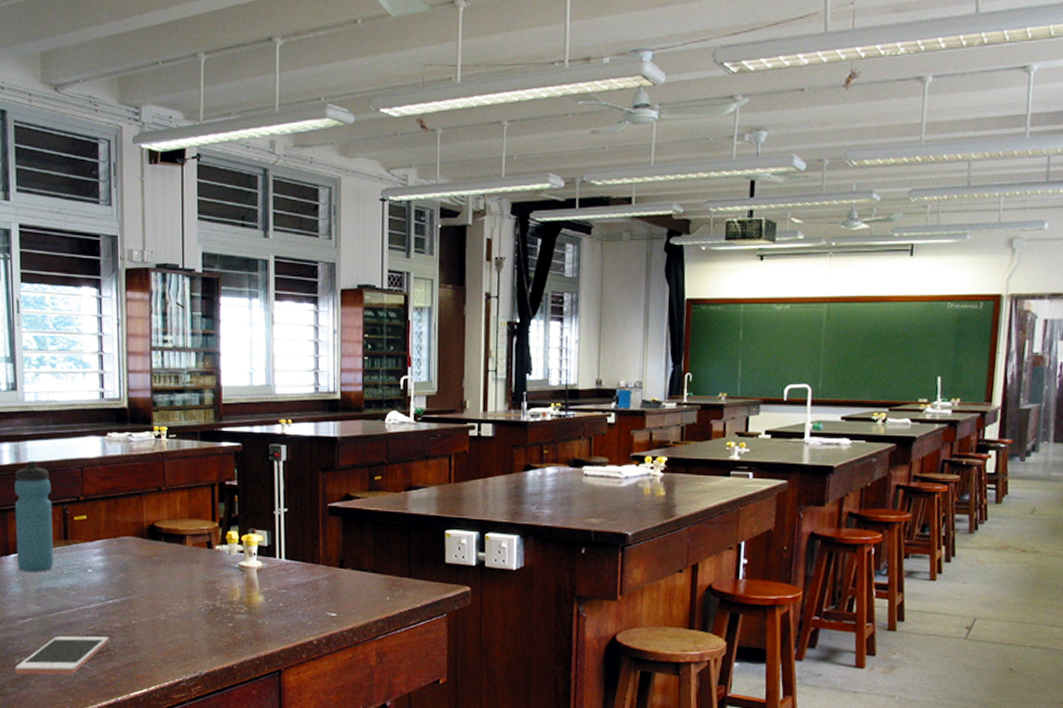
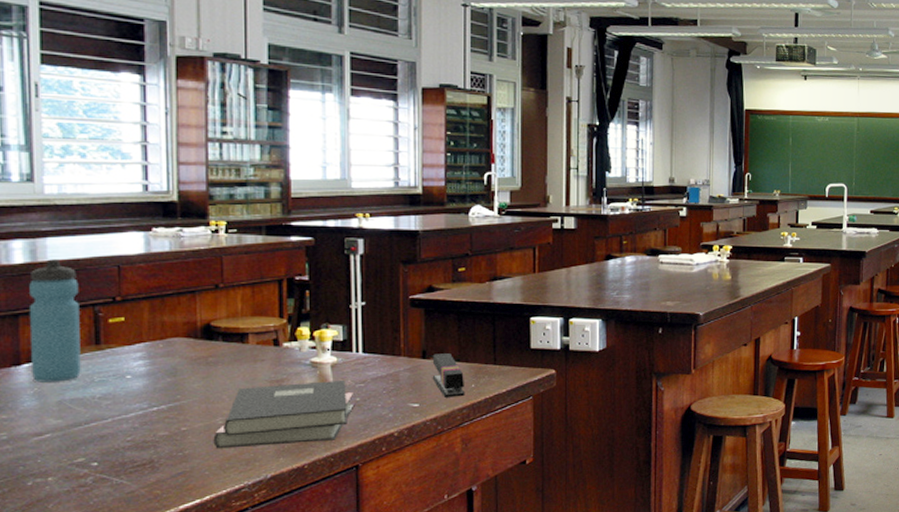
cell phone: present [15,636,110,675] -> none [27,447,153,499]
hardback book: none [157,584,278,644] -> present [213,379,355,449]
stapler: none [349,564,381,609] -> present [432,353,465,398]

